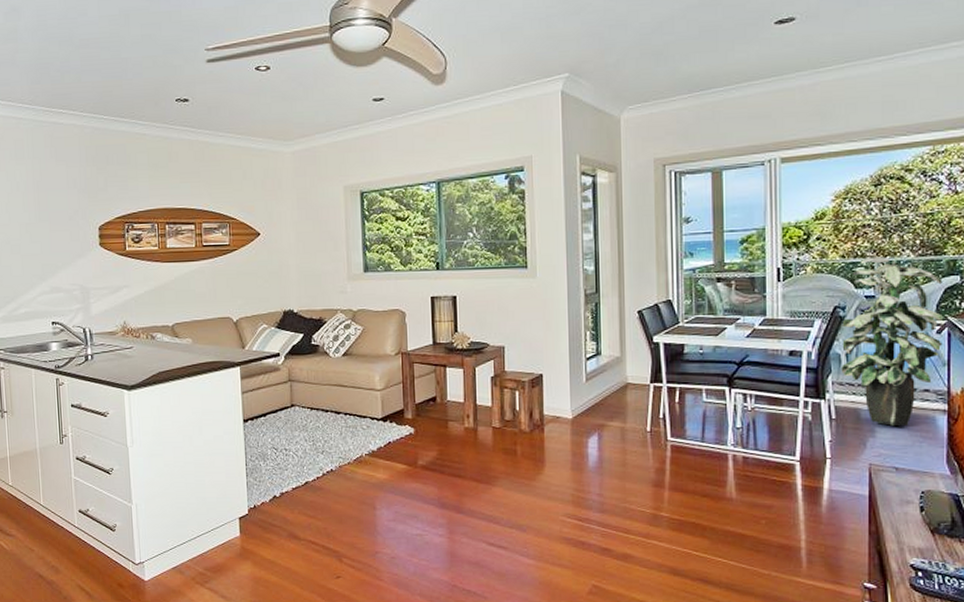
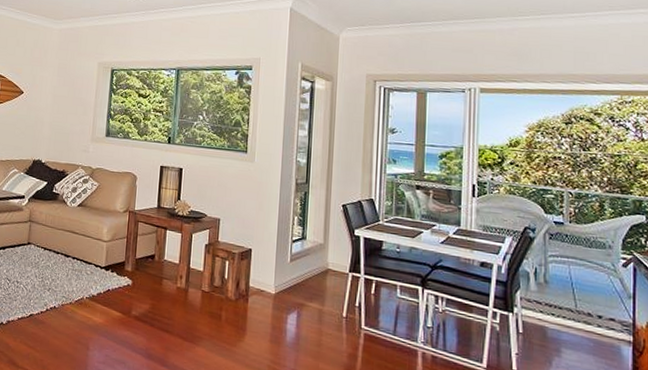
indoor plant: present [840,257,943,427] -> none [529,187,629,352]

